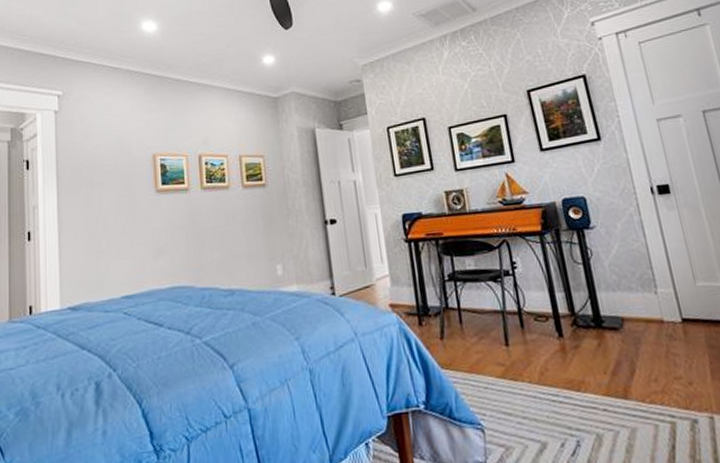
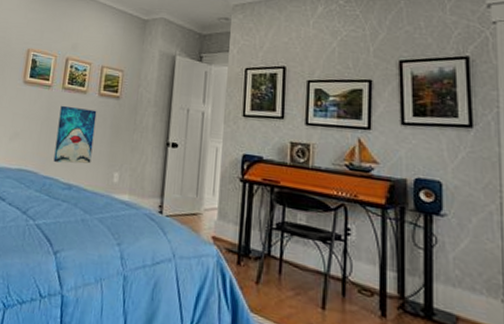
wall art: none [203,204,250,270] -> present [53,105,97,164]

